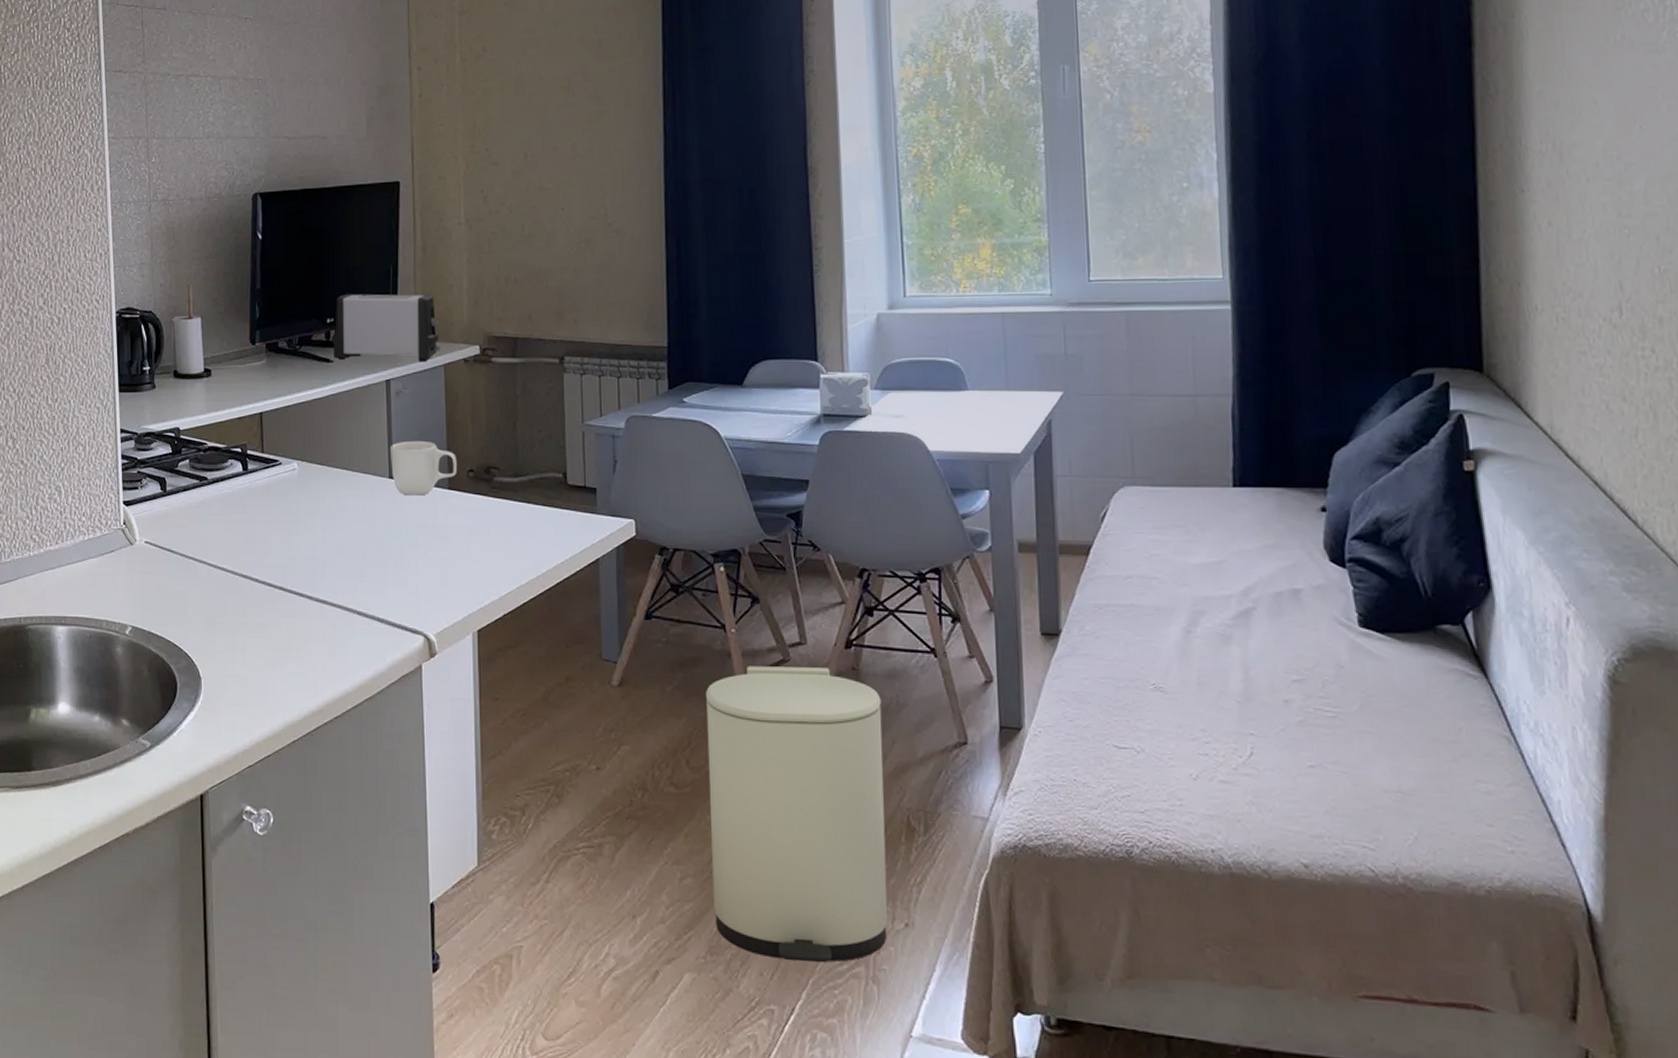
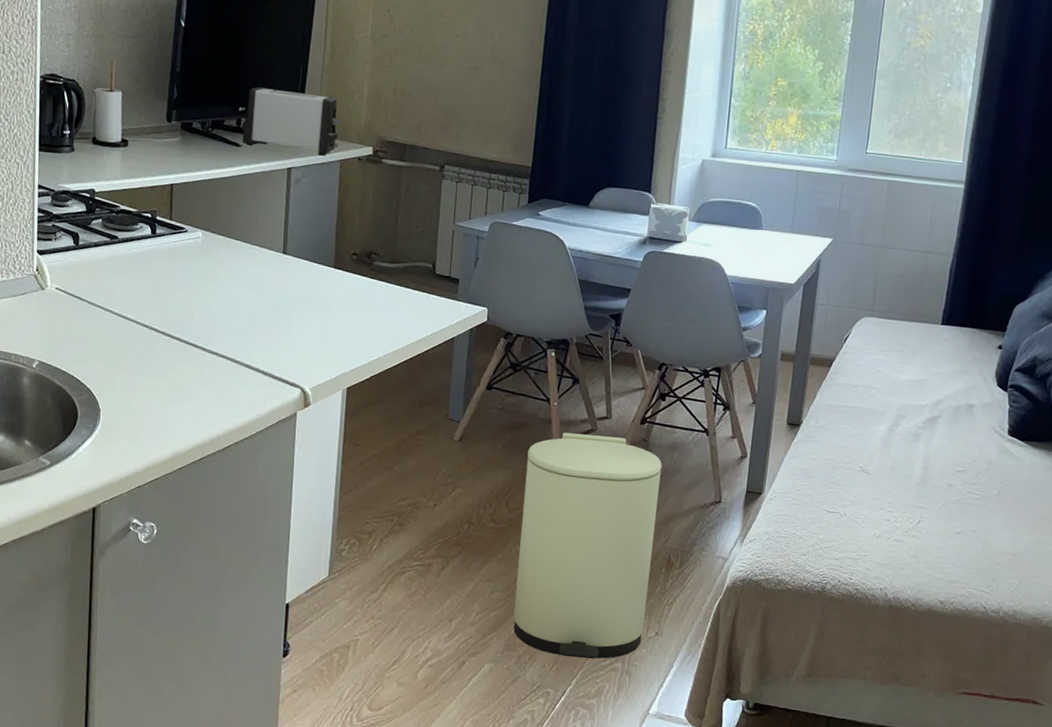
mug: present [389,440,458,496] -> none [285,223,344,271]

